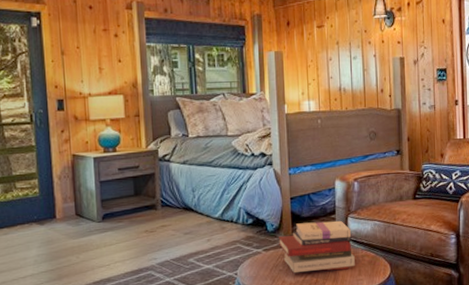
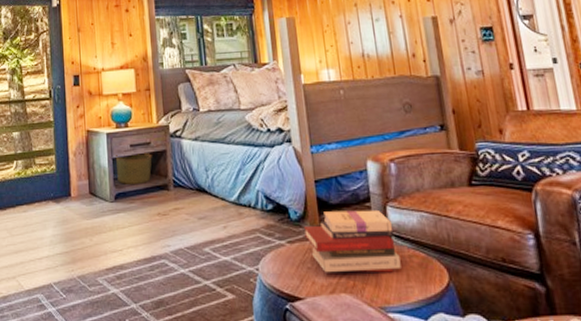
basket: none [102,175,141,206] -> present [115,152,152,185]

